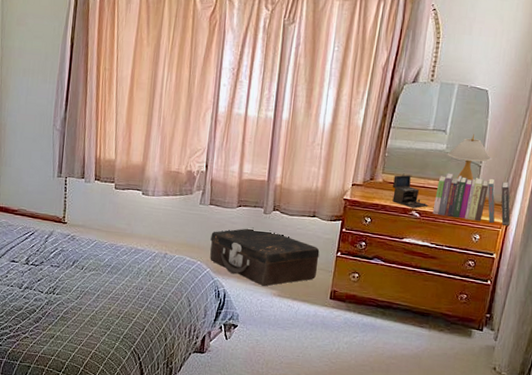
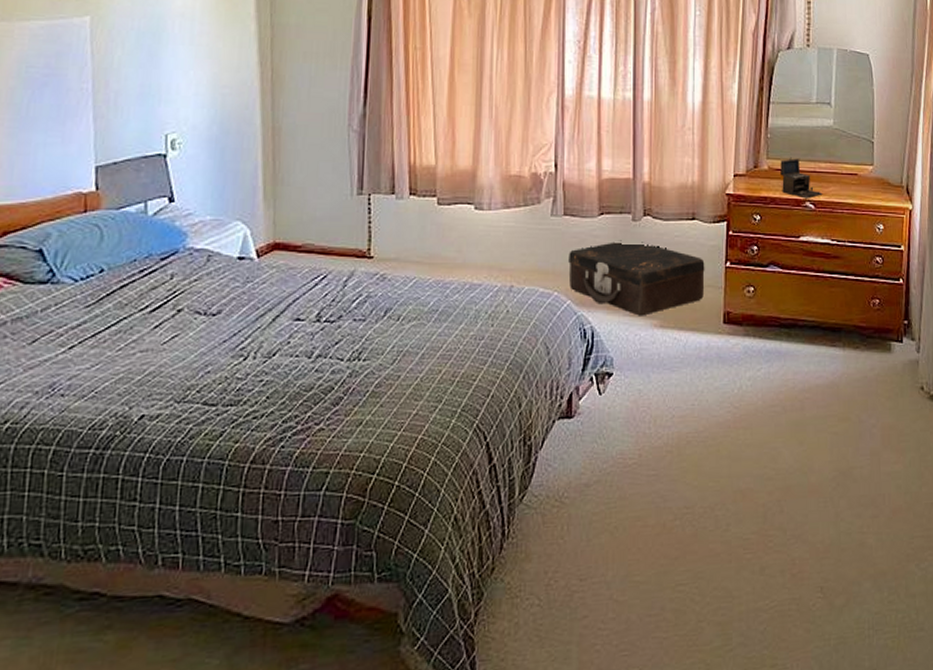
books: present [432,173,511,226] -> none [828,153,914,211]
table lamp: present [447,134,492,181] -> none [835,105,884,160]

